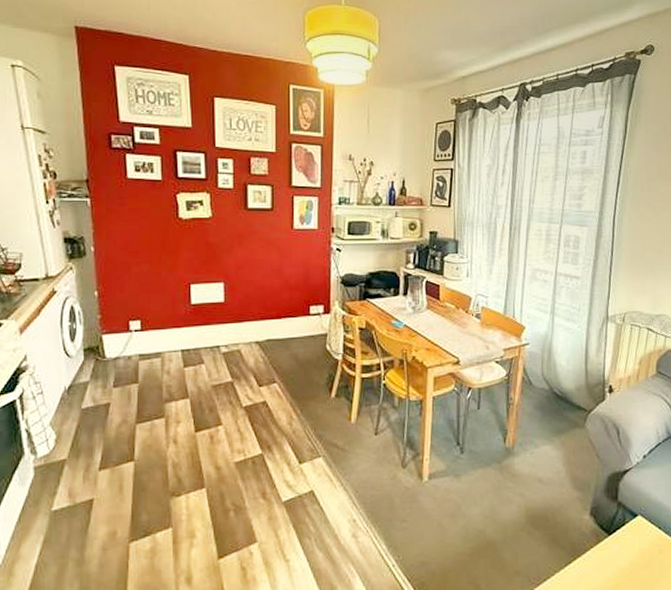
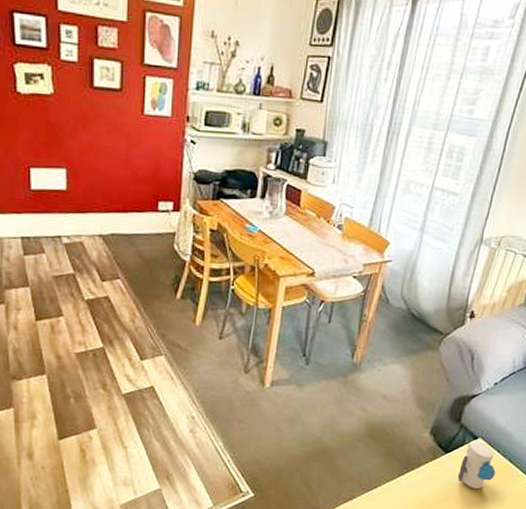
toy: none [624,518,661,572] -> present [457,440,496,489]

